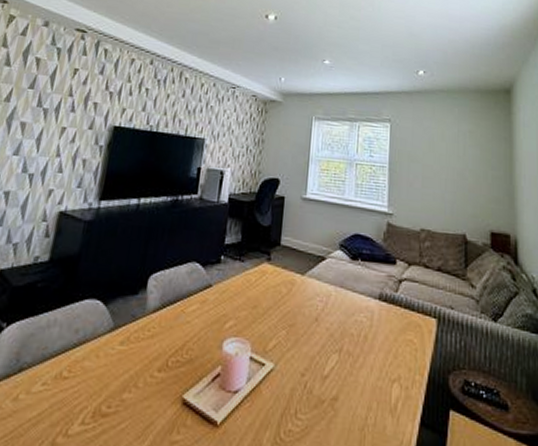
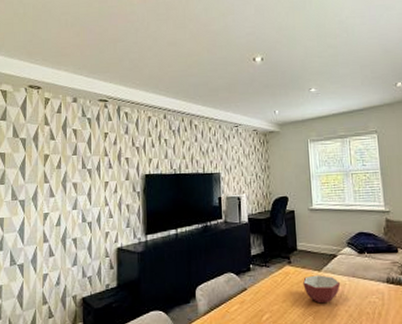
bowl: none [281,279,326,316] -> present [303,275,341,304]

